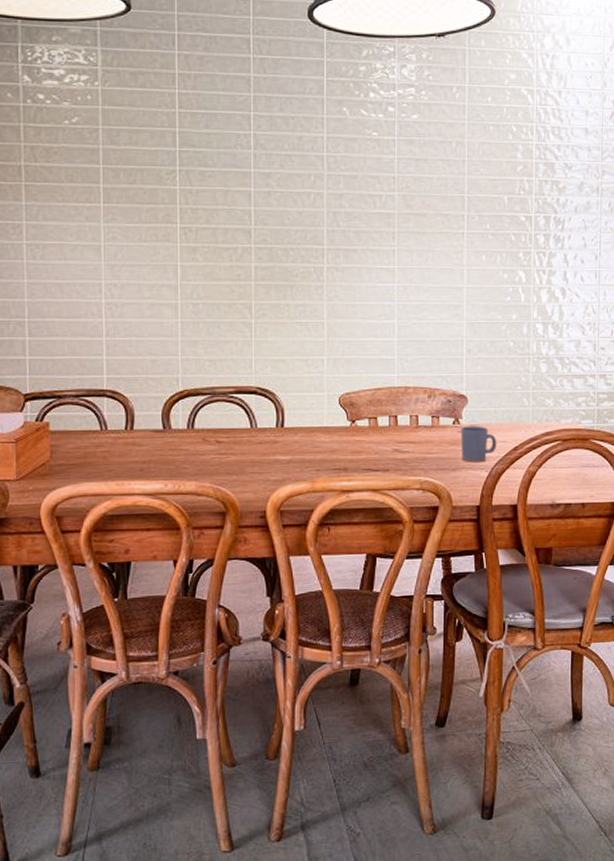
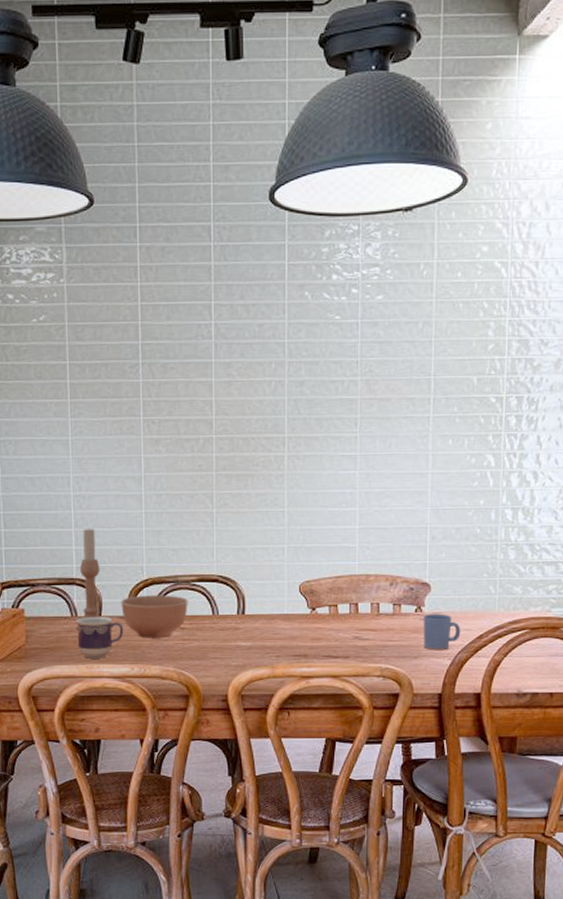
cup: none [106,429,158,475] -> present [77,616,124,659]
candlestick: none [107,337,133,445] -> present [77,527,100,630]
bowl: none [154,407,225,453] -> present [121,595,188,638]

